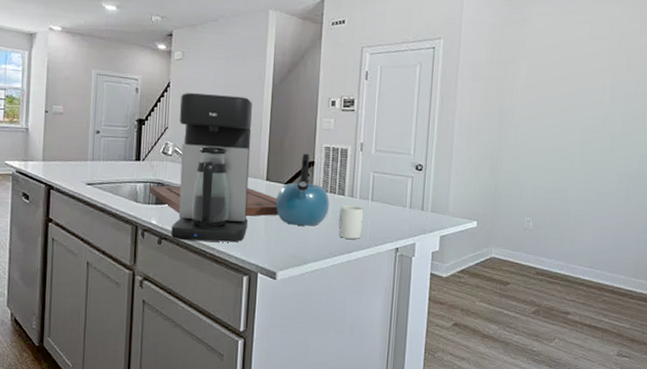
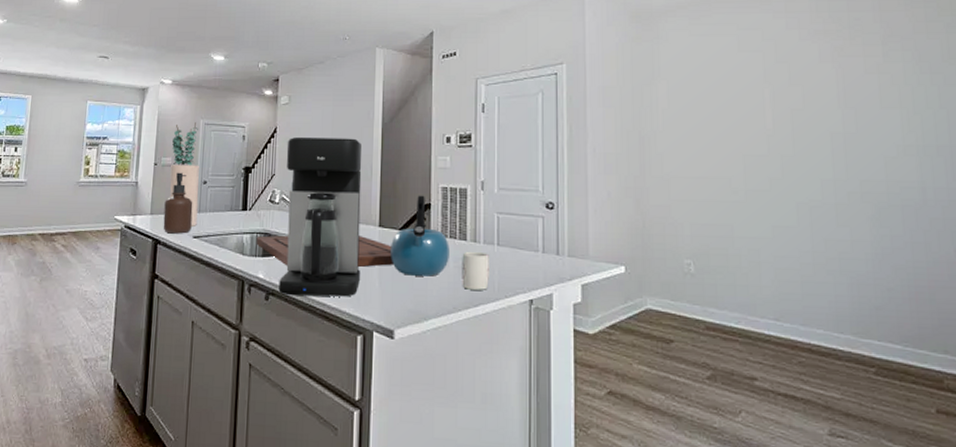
soap dispenser: none [56,121,86,181] -> present [163,172,193,234]
vase: none [61,72,92,175] -> present [169,122,200,228]

